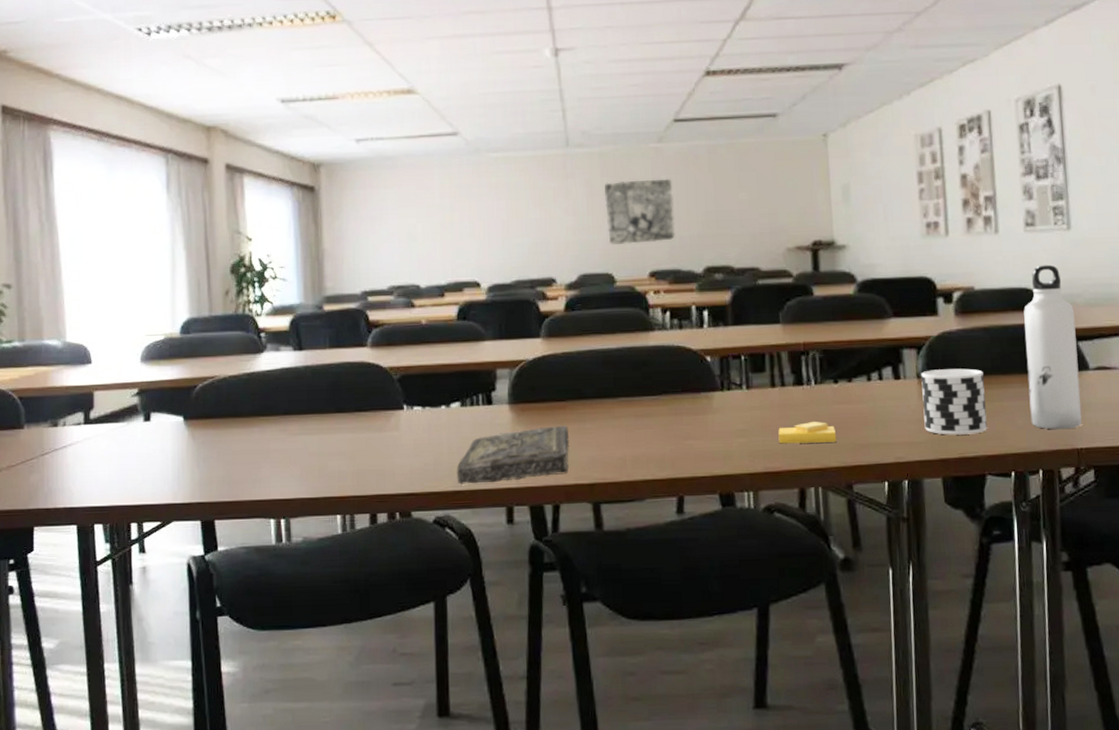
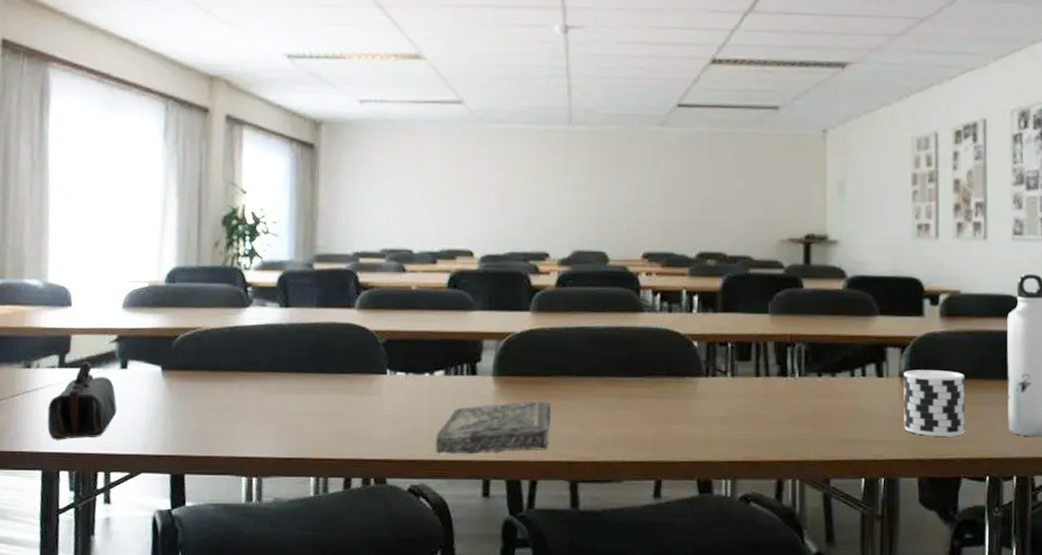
pencil case: none [77,416,144,495] -> present [47,361,117,440]
map: present [604,178,675,246] -> none [603,161,672,225]
sticky notes: present [778,421,836,444] -> none [760,413,816,435]

